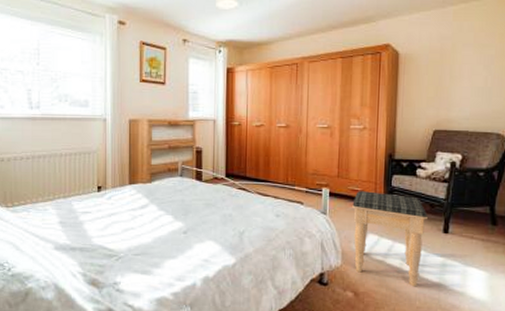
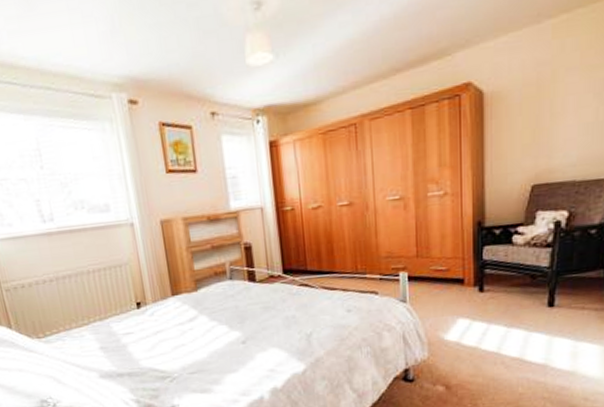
footstool: present [352,191,428,287] -> none [437,269,528,372]

